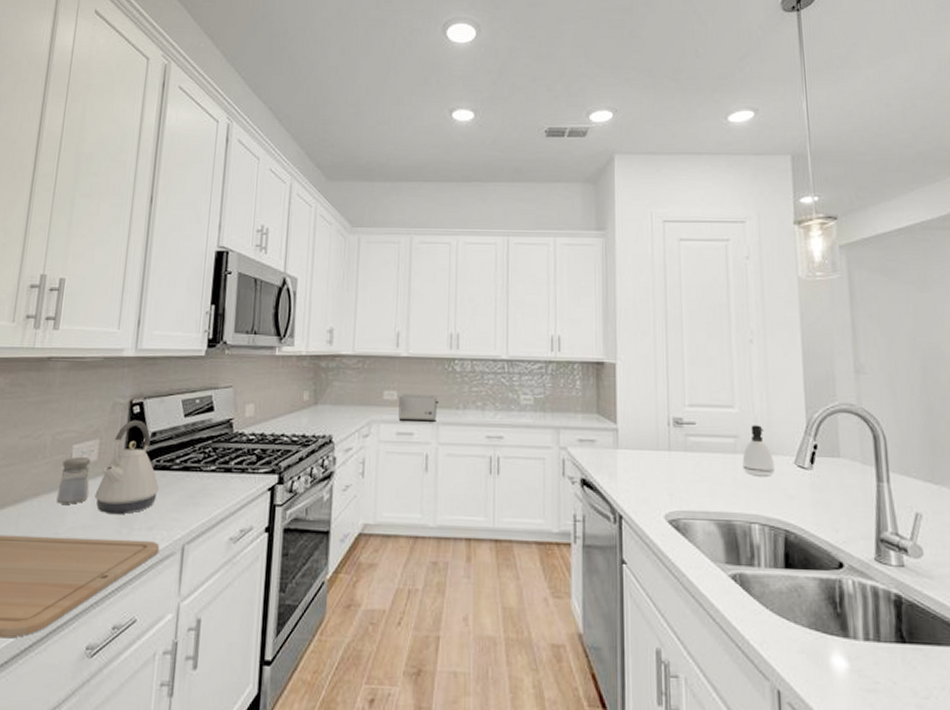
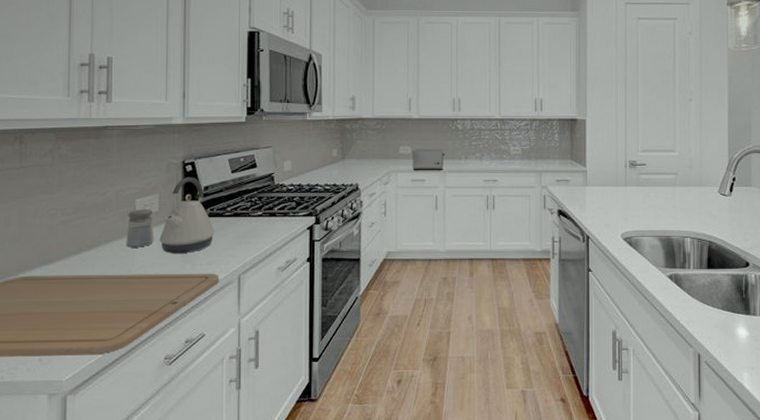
soap dispenser: present [742,425,774,478] -> none [680,165,703,204]

